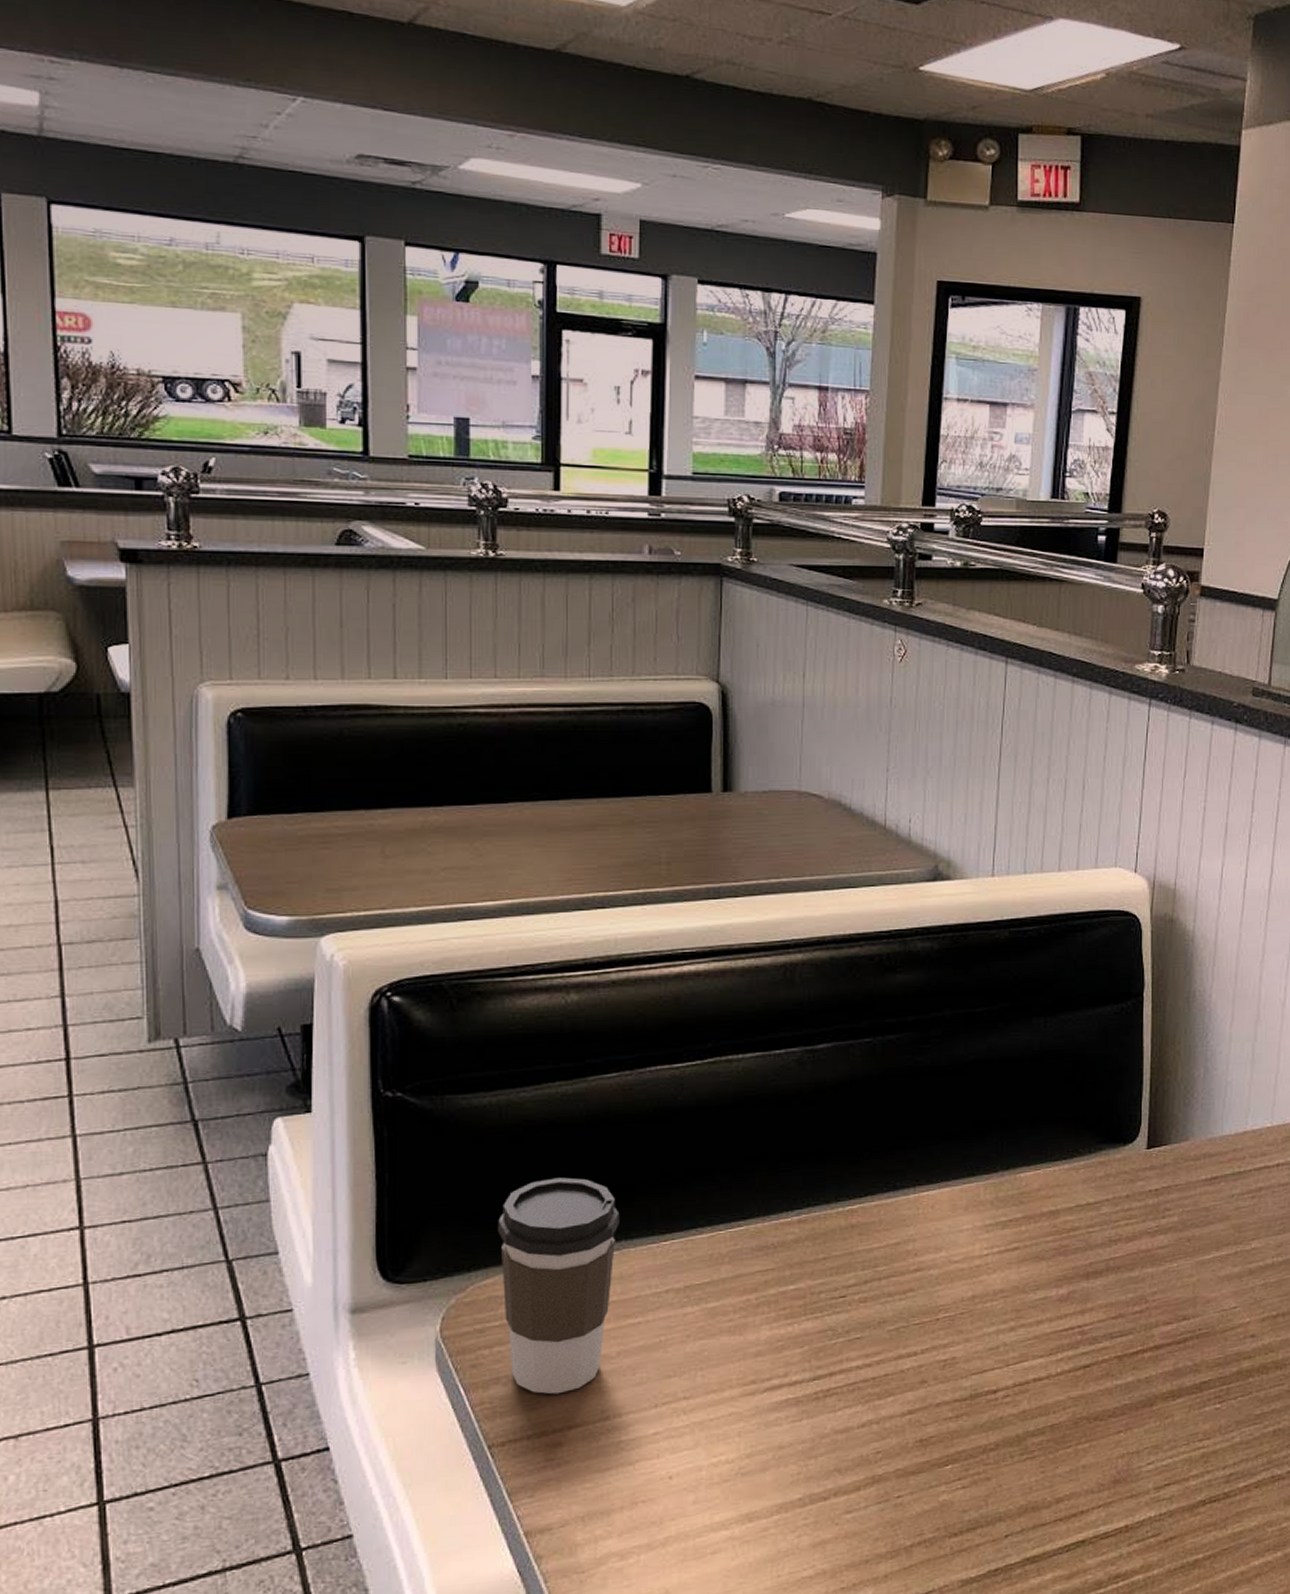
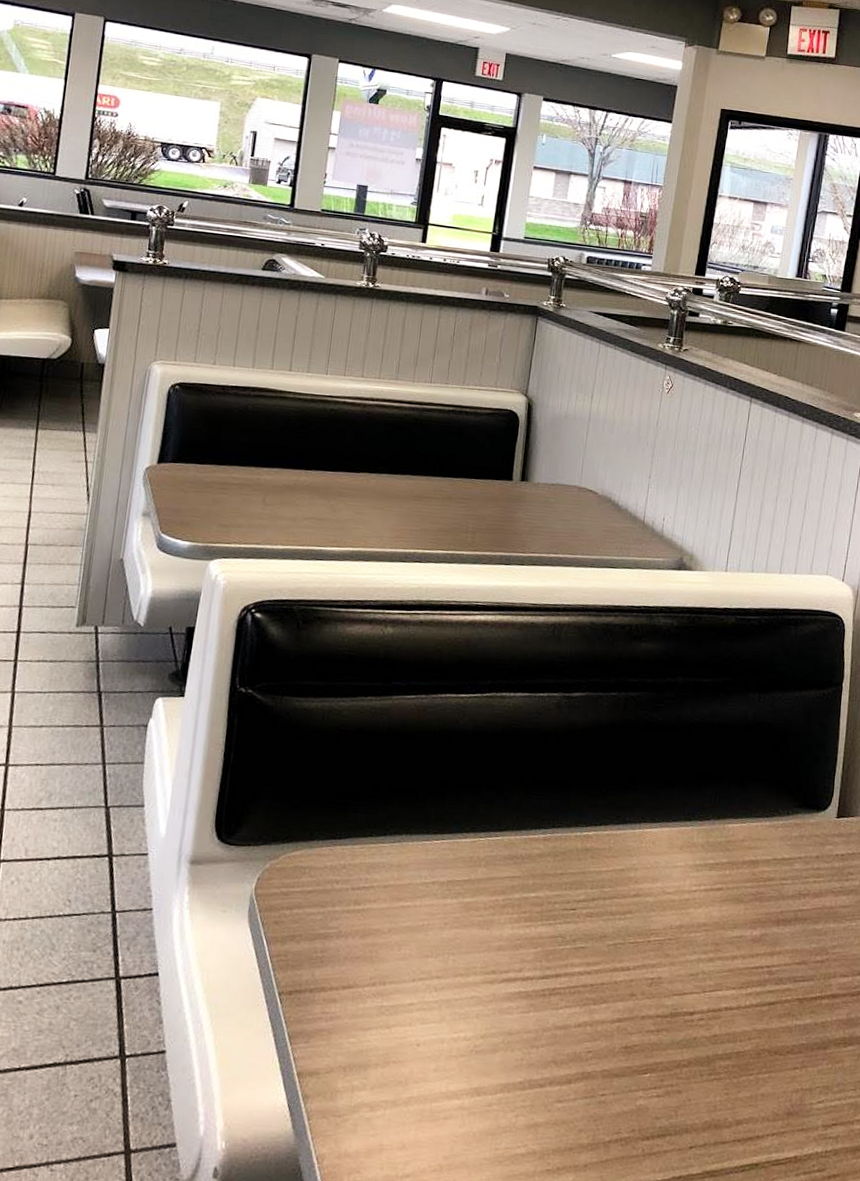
coffee cup: present [498,1177,620,1395] -> none [305,775,404,957]

